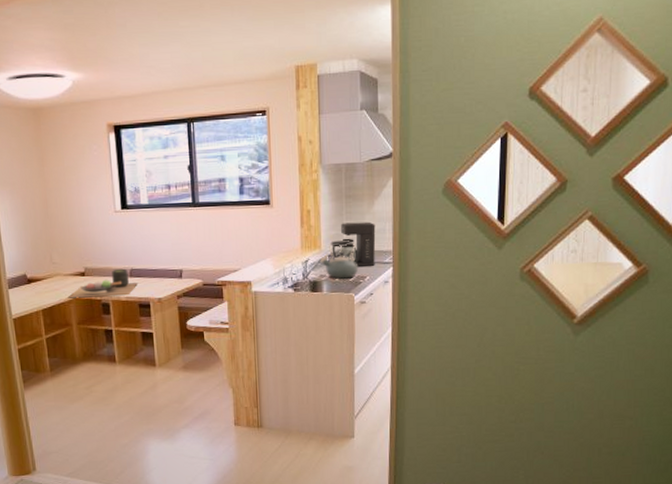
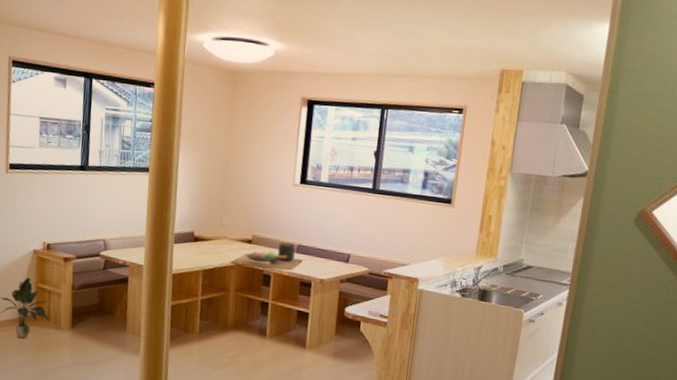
kettle: present [319,240,358,279] -> none [493,252,534,294]
coffee maker: present [332,221,376,268] -> none [507,235,558,286]

